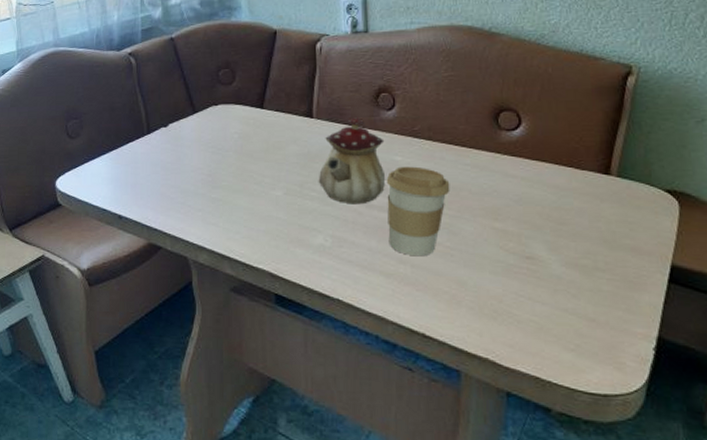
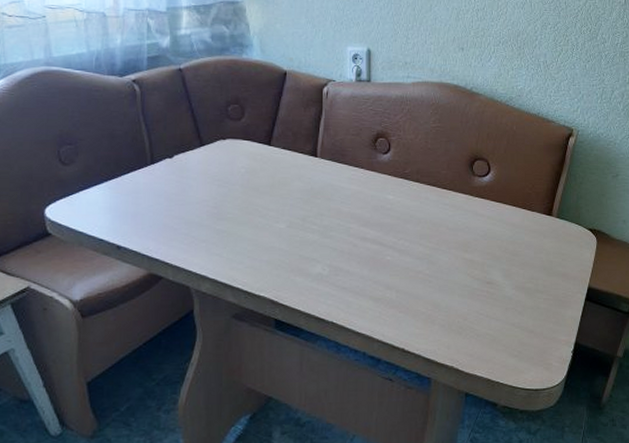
teapot: present [318,117,385,205] -> none [319,159,380,237]
coffee cup: present [386,166,450,257] -> none [378,204,432,283]

